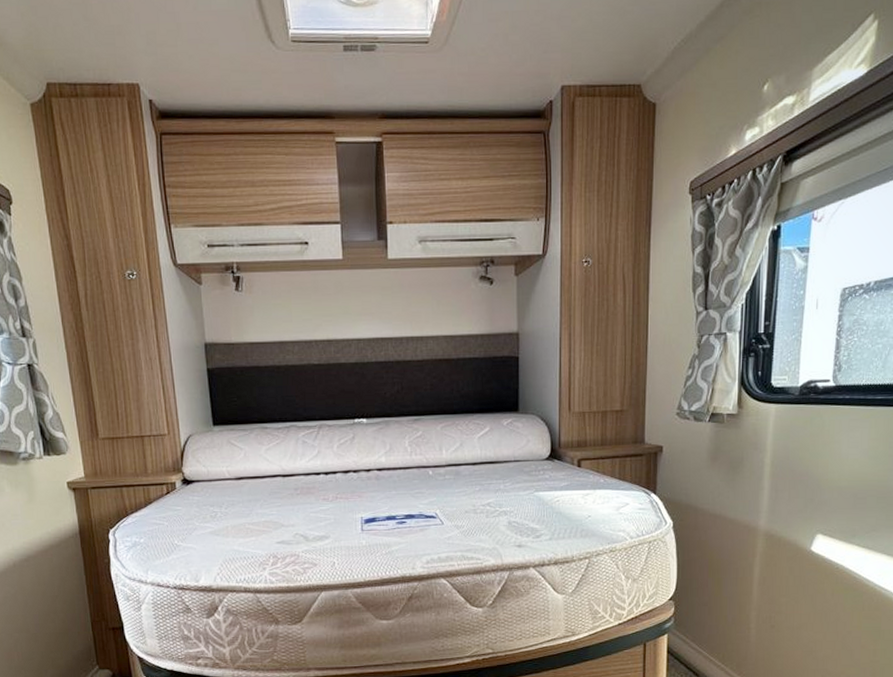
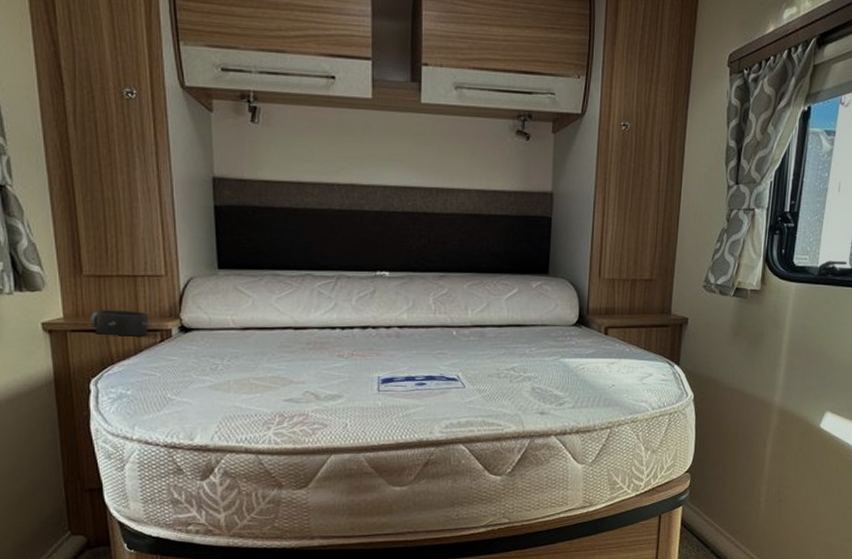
alarm clock: none [107,467,159,491] -> present [91,310,153,337]

